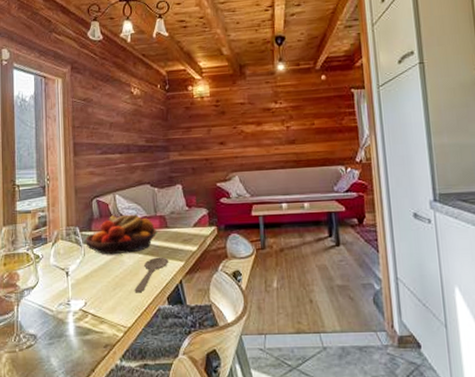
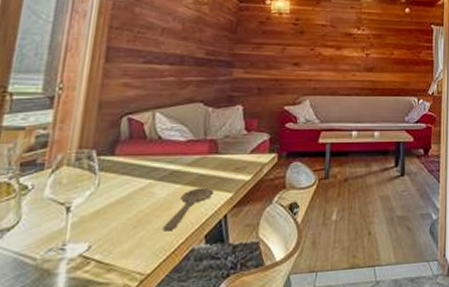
fruit bowl: present [85,214,158,255] -> none [103,136,205,186]

